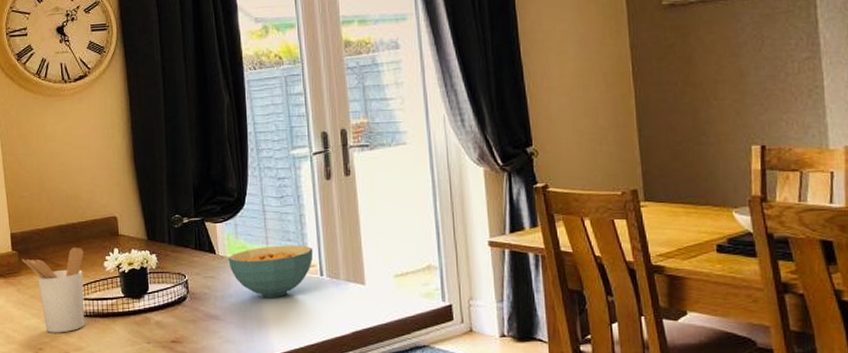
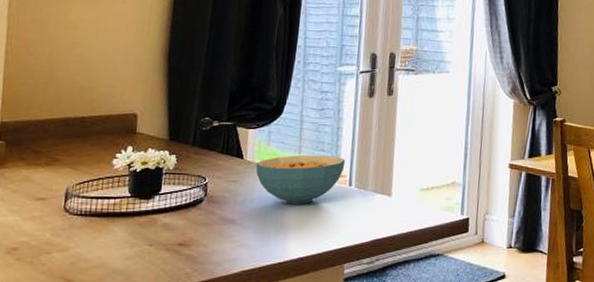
utensil holder: present [22,247,85,333] -> none [9,141,90,232]

